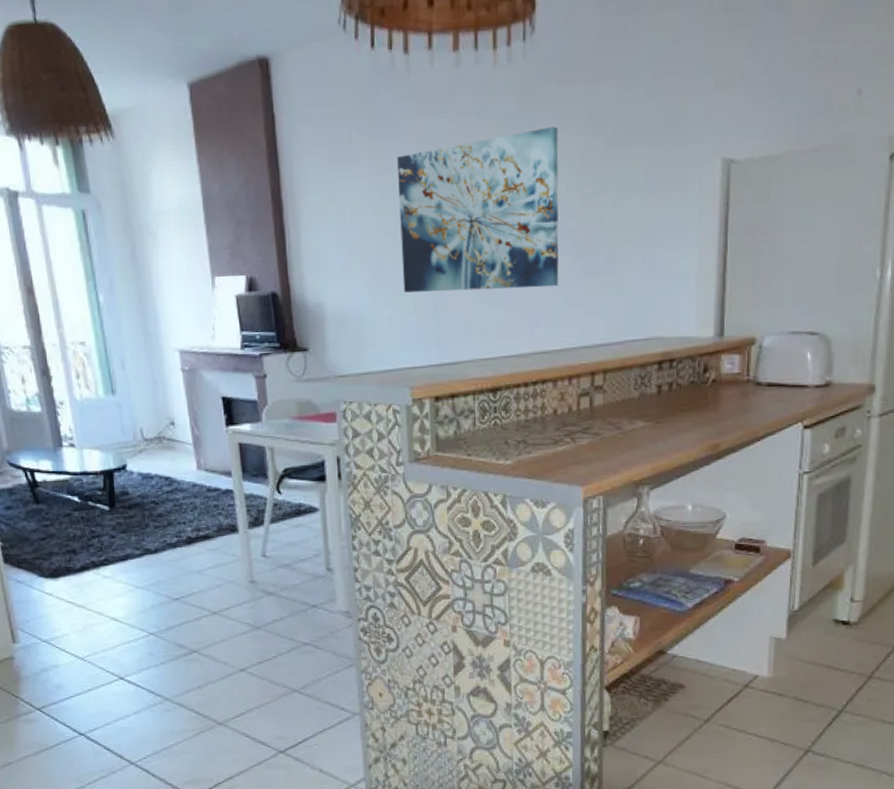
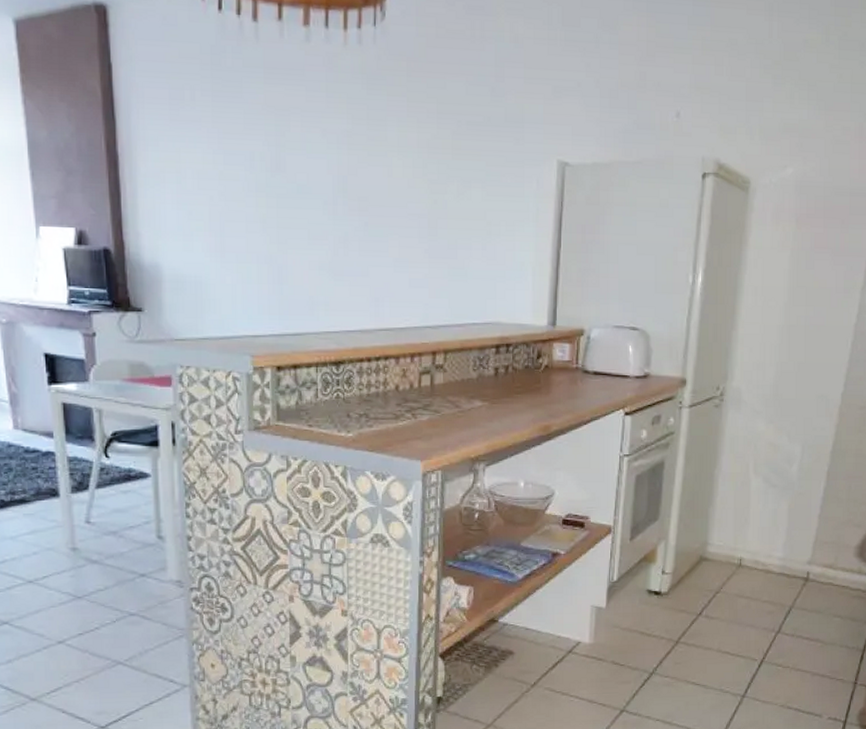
wall art: present [396,126,559,293] -> none [242,112,406,267]

